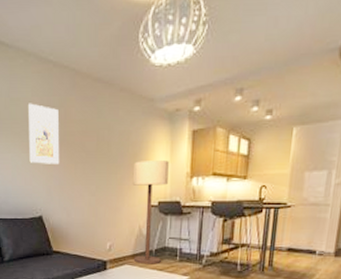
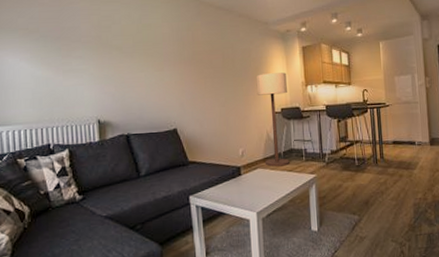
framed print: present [27,103,60,164] -> none [158,28,191,81]

